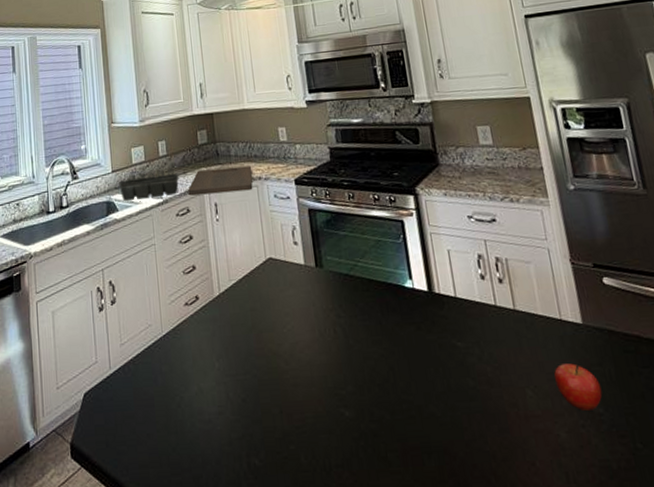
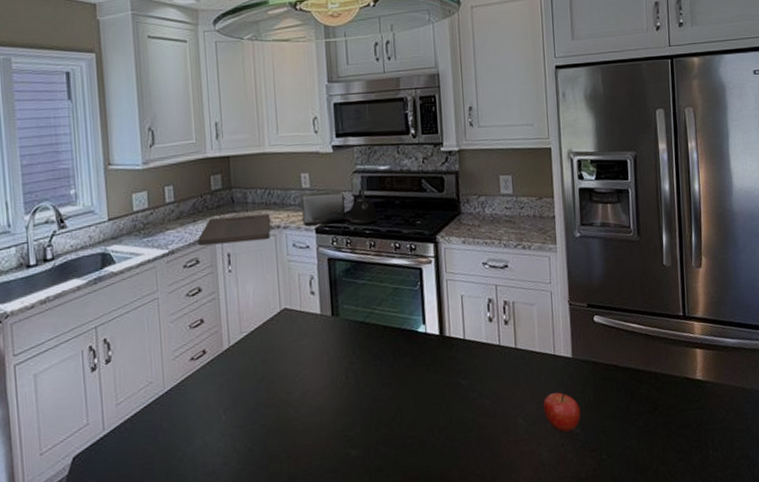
dish rack: present [117,168,179,202] -> none [115,216,188,253]
toaster: none [278,142,323,178] -> present [300,190,345,227]
kettle: none [326,140,355,177] -> present [349,188,378,226]

